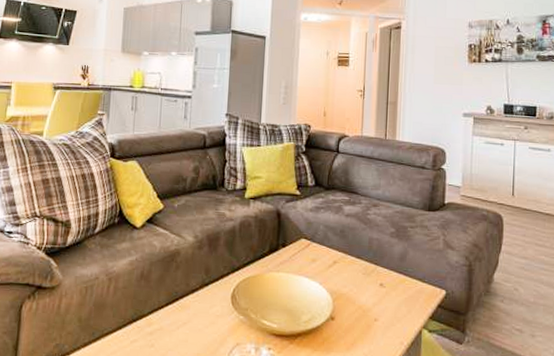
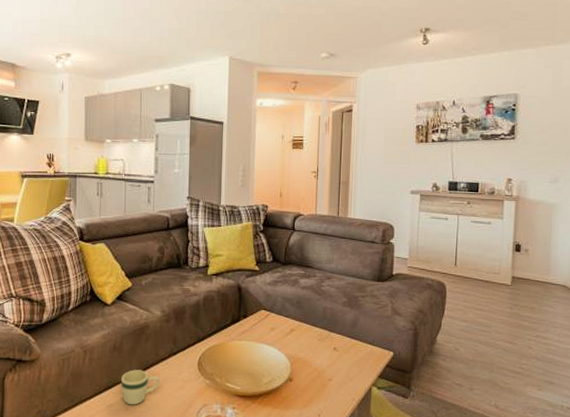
mug: none [146,301,190,342] -> present [120,370,160,405]

